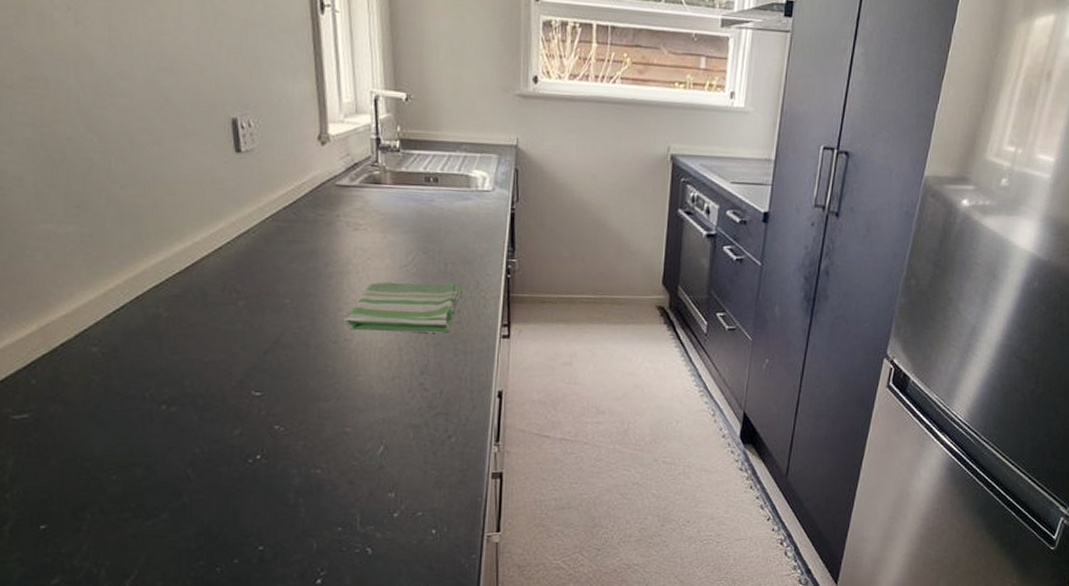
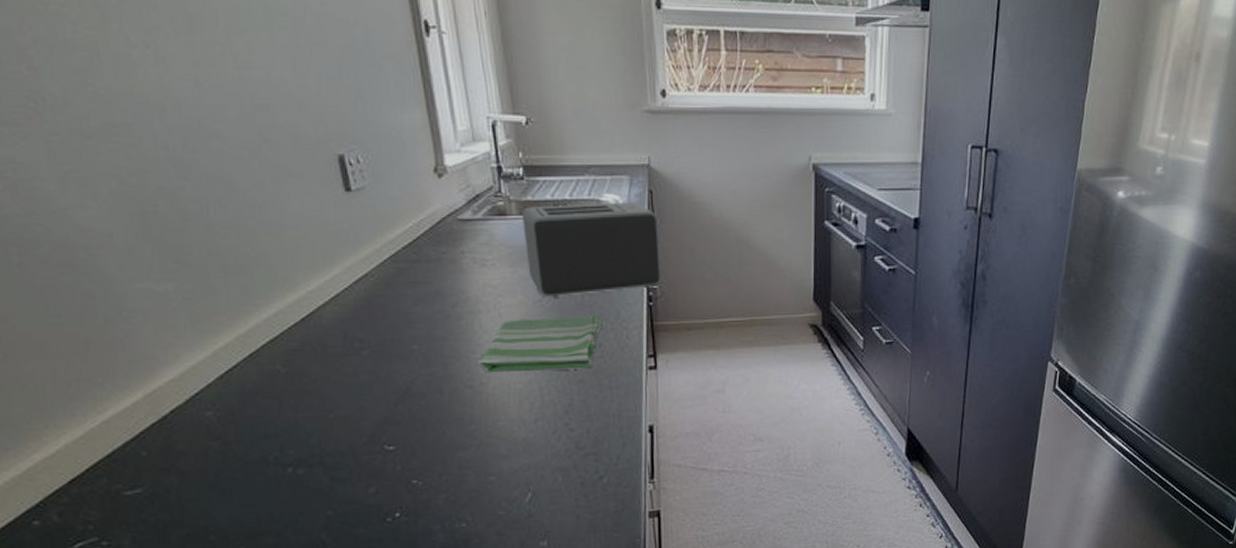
toaster: none [395,177,524,265] -> present [522,202,662,298]

